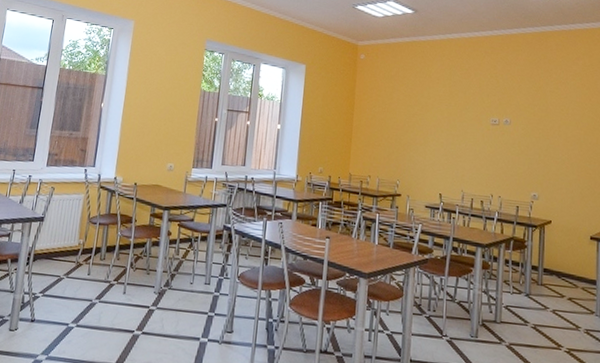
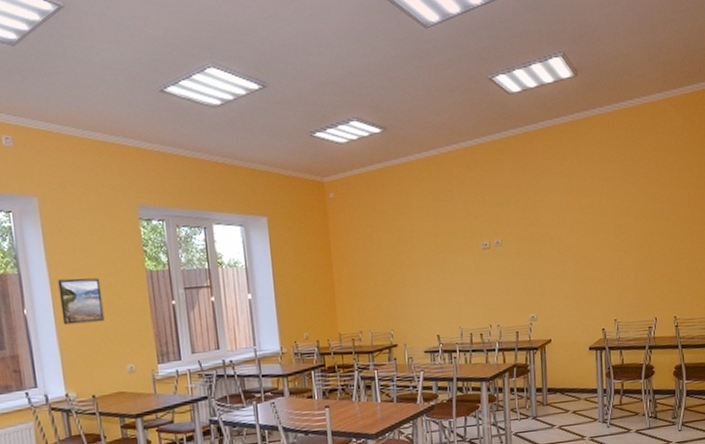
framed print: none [127,85,164,124] -> present [57,278,105,325]

